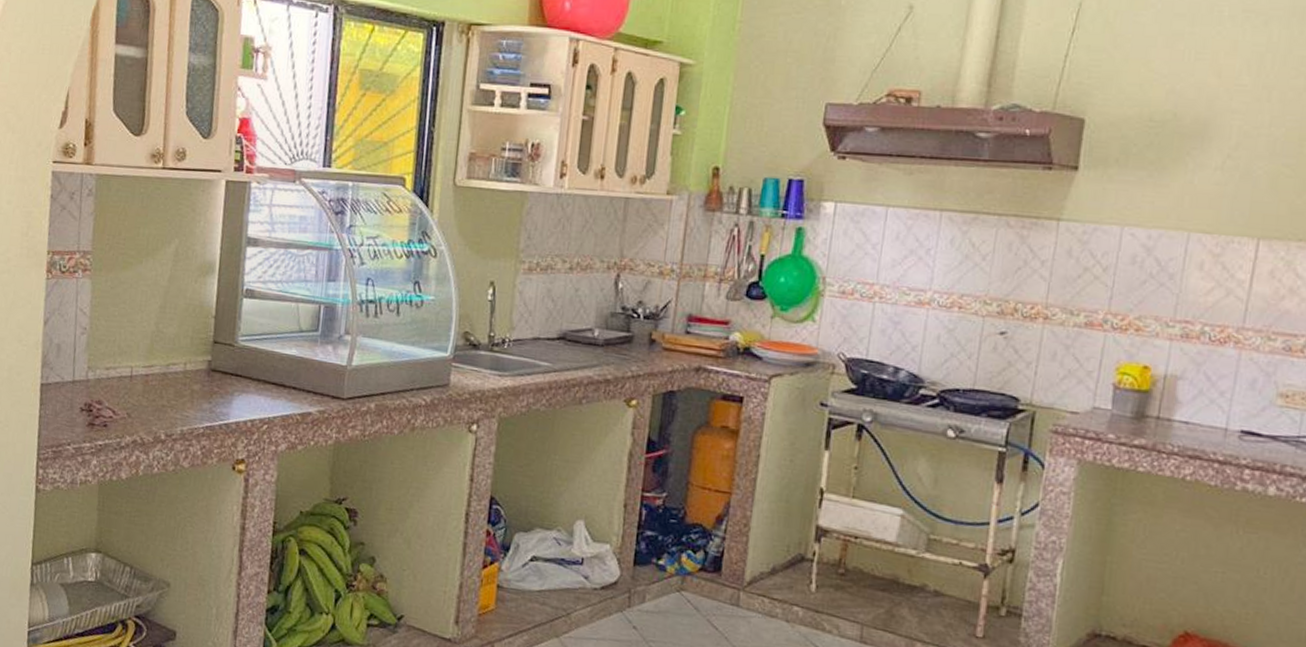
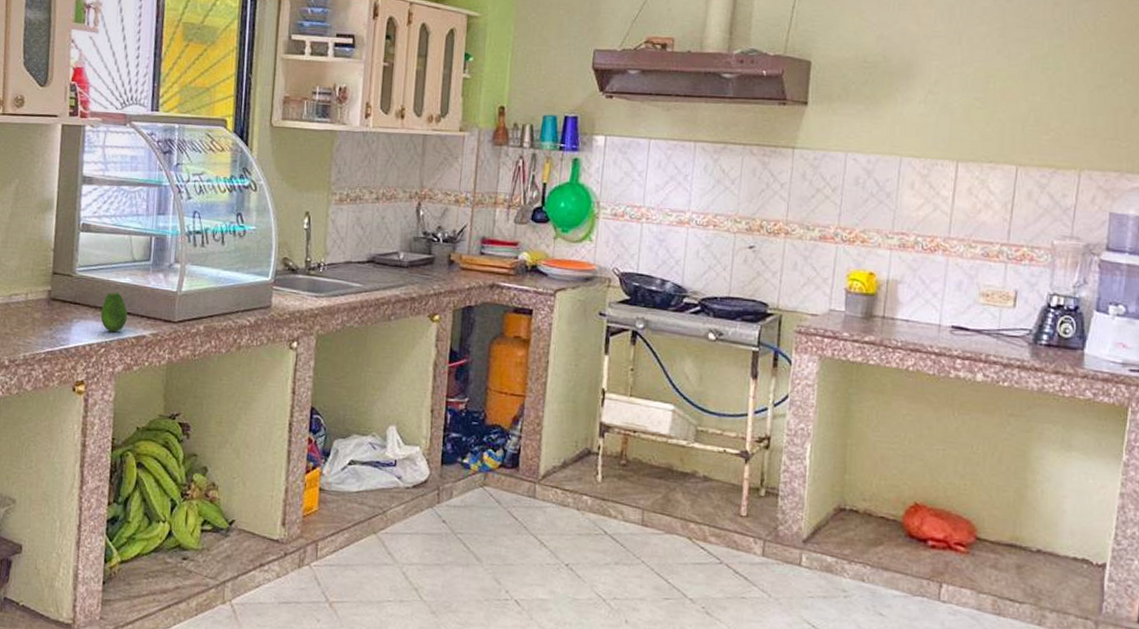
fruit: none [263,364,293,407] -> present [100,292,127,332]

